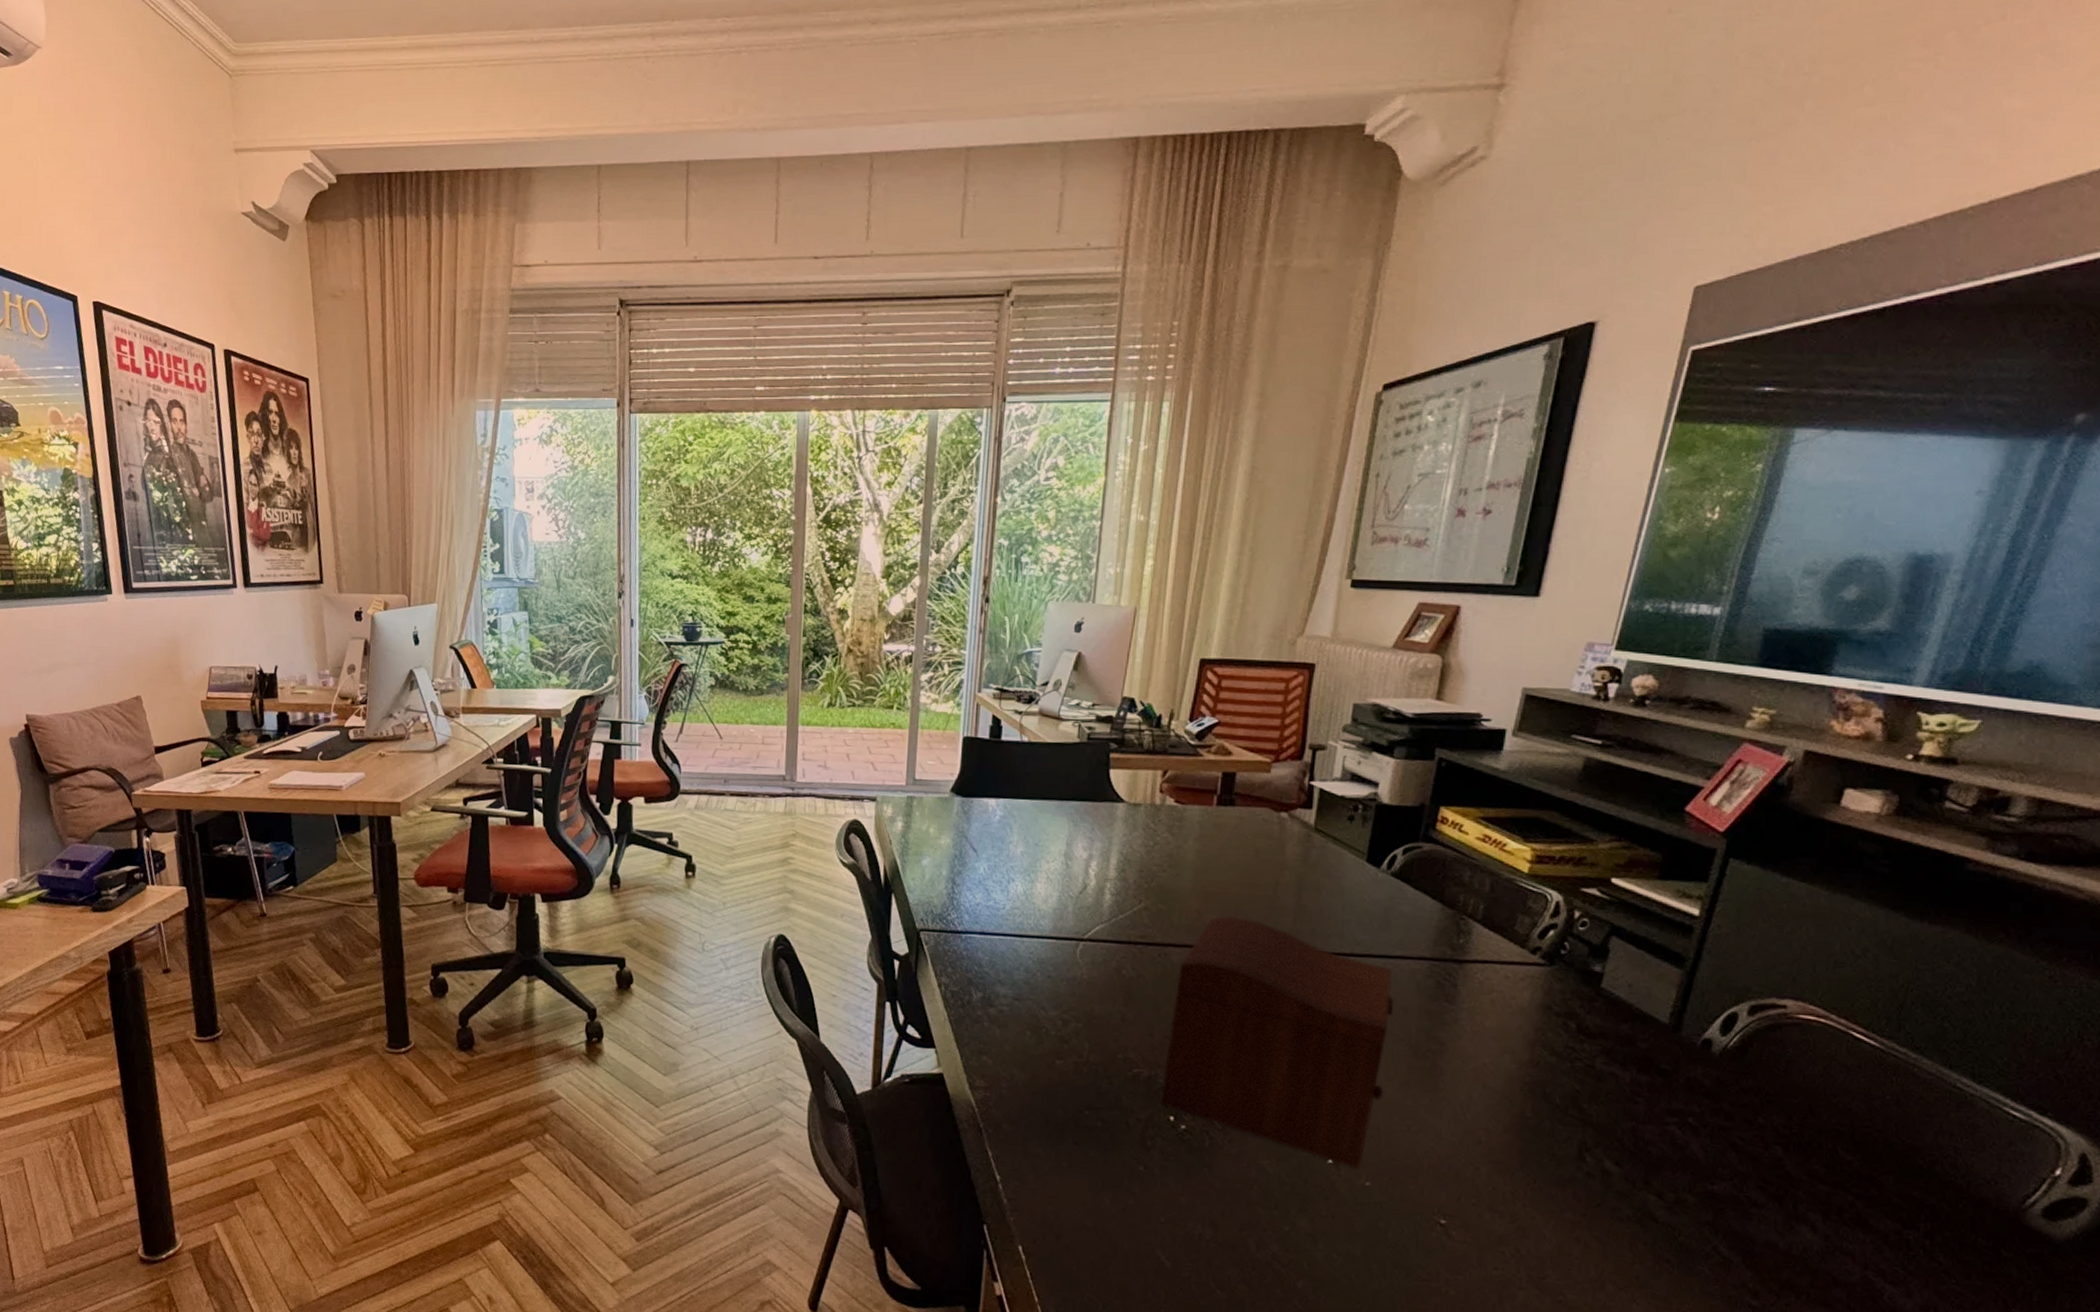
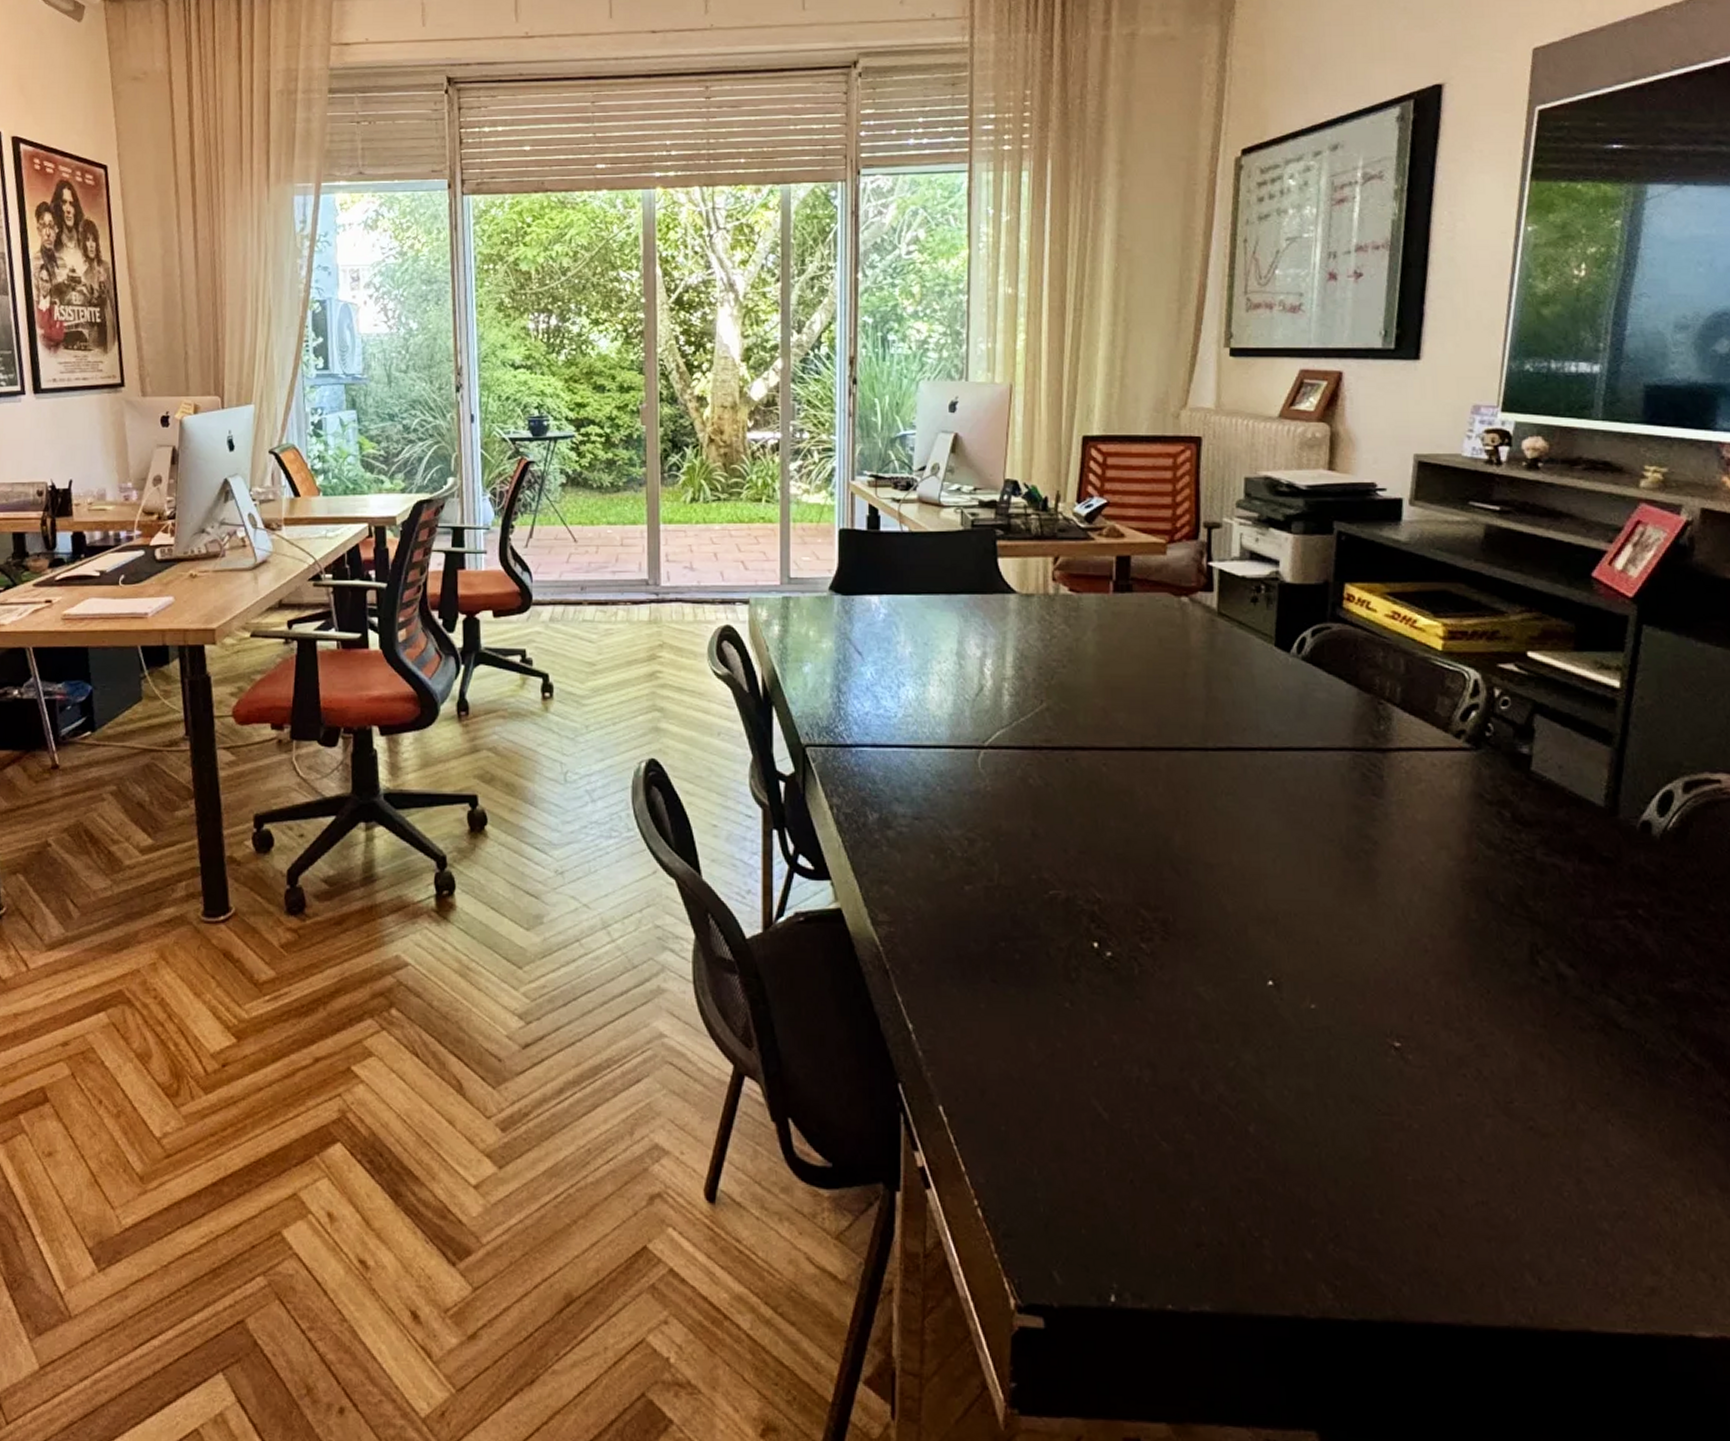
sewing box: present [1160,915,1393,1169] -> none [1081,712,1319,990]

